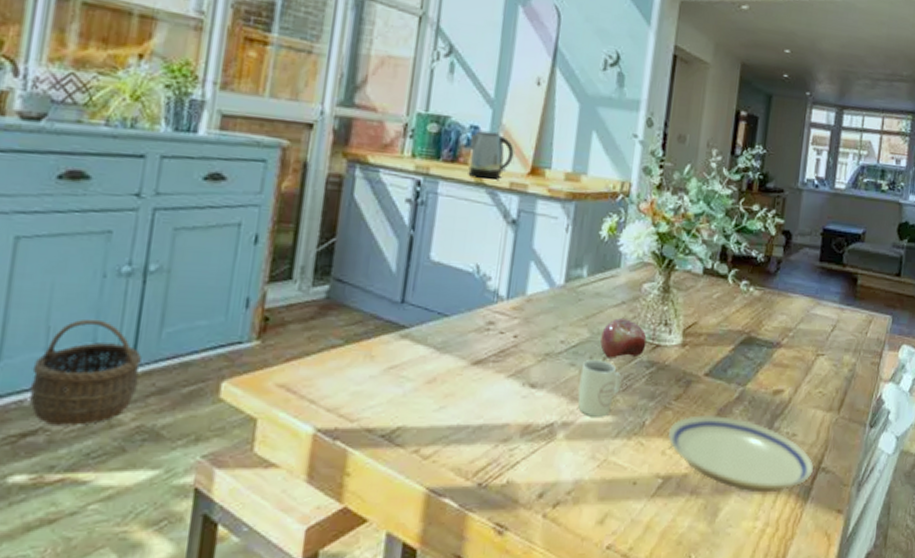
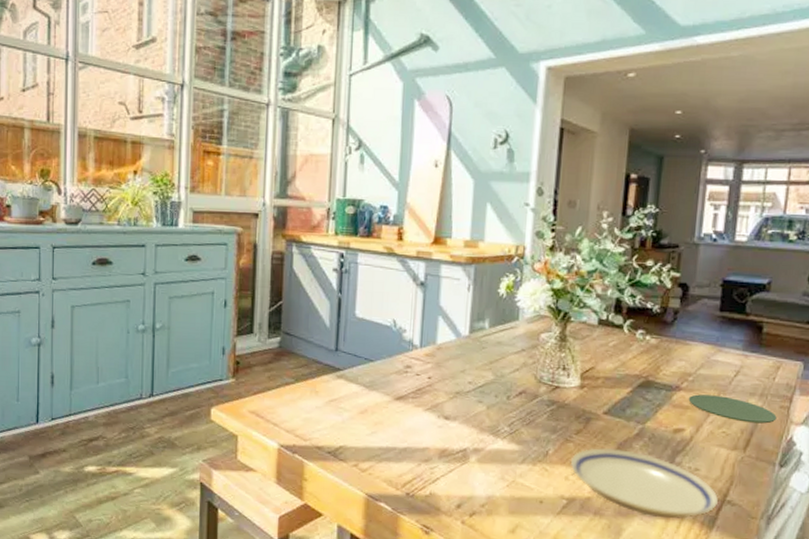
wicker basket: present [29,318,142,426] -> none [91,362,157,435]
kettle: present [468,130,514,181] -> none [381,209,419,250]
mug: present [577,359,622,417] -> none [486,397,525,446]
fruit: present [600,318,647,358] -> none [504,363,547,397]
plate: none [788,351,868,382] -> present [688,394,777,424]

